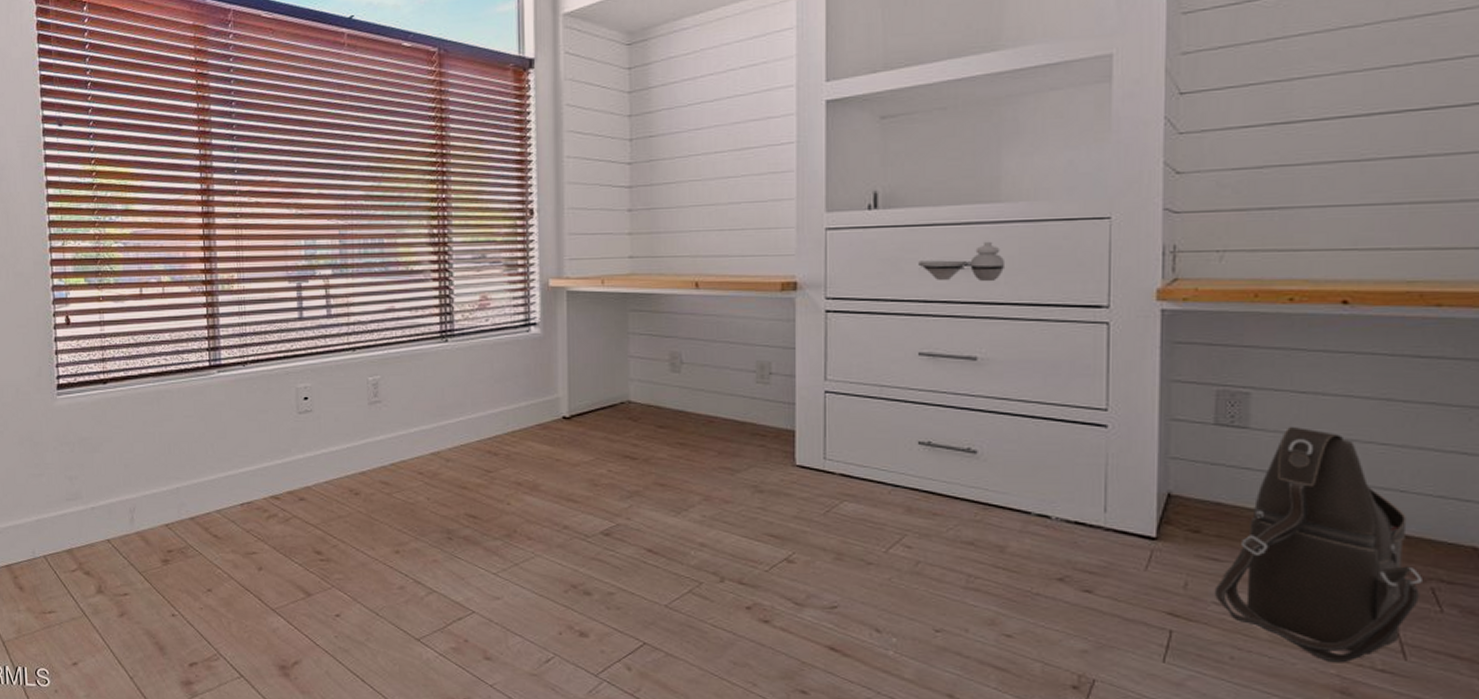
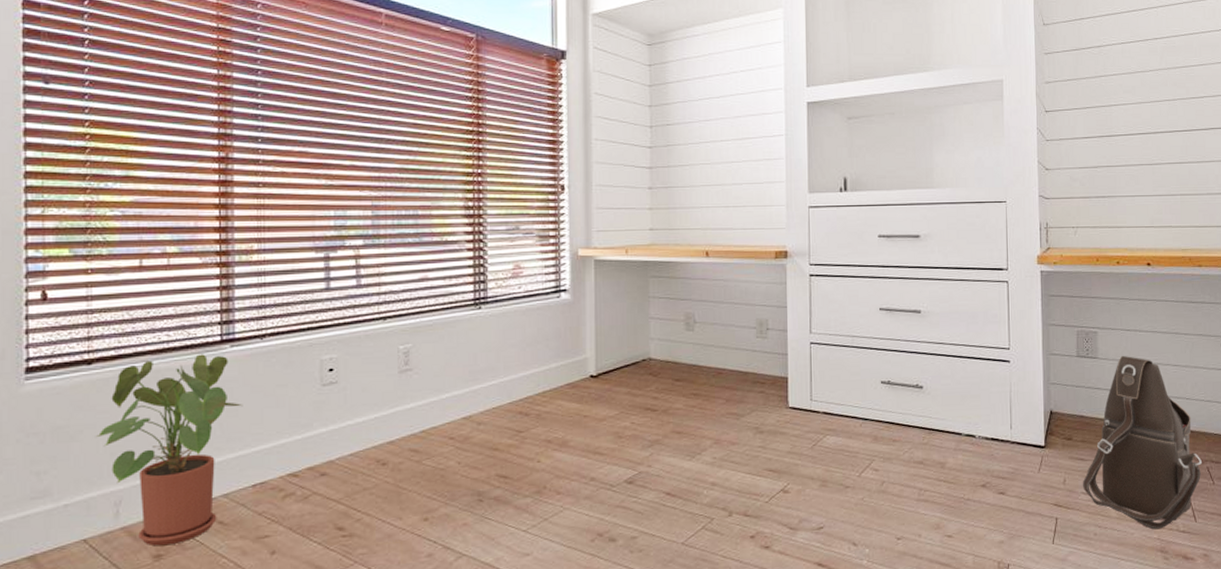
house plant: none [112,378,230,552] -> present [95,354,243,546]
decorative bowl: present [918,241,1006,282] -> none [878,218,939,251]

